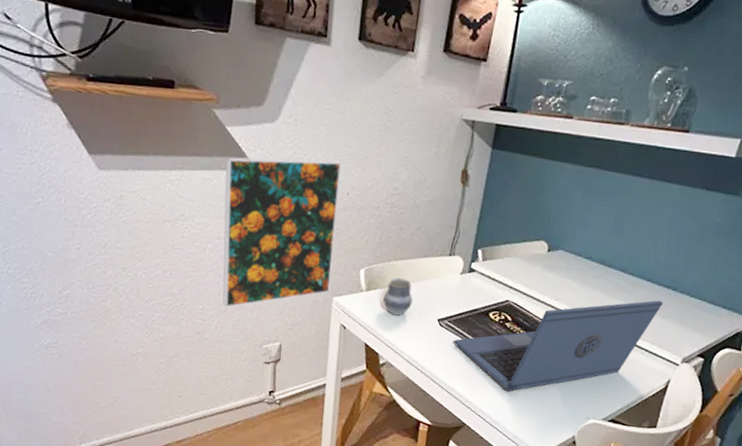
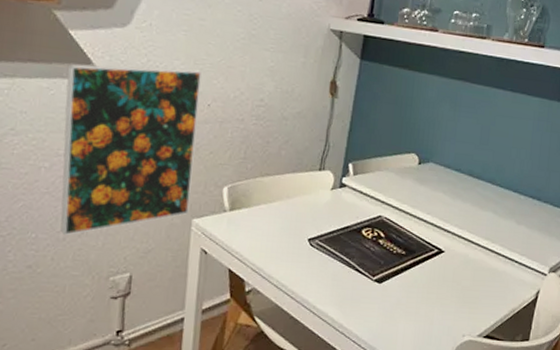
cup: present [383,277,413,316] -> none [249,194,281,237]
laptop: present [454,300,663,392] -> none [325,210,529,313]

